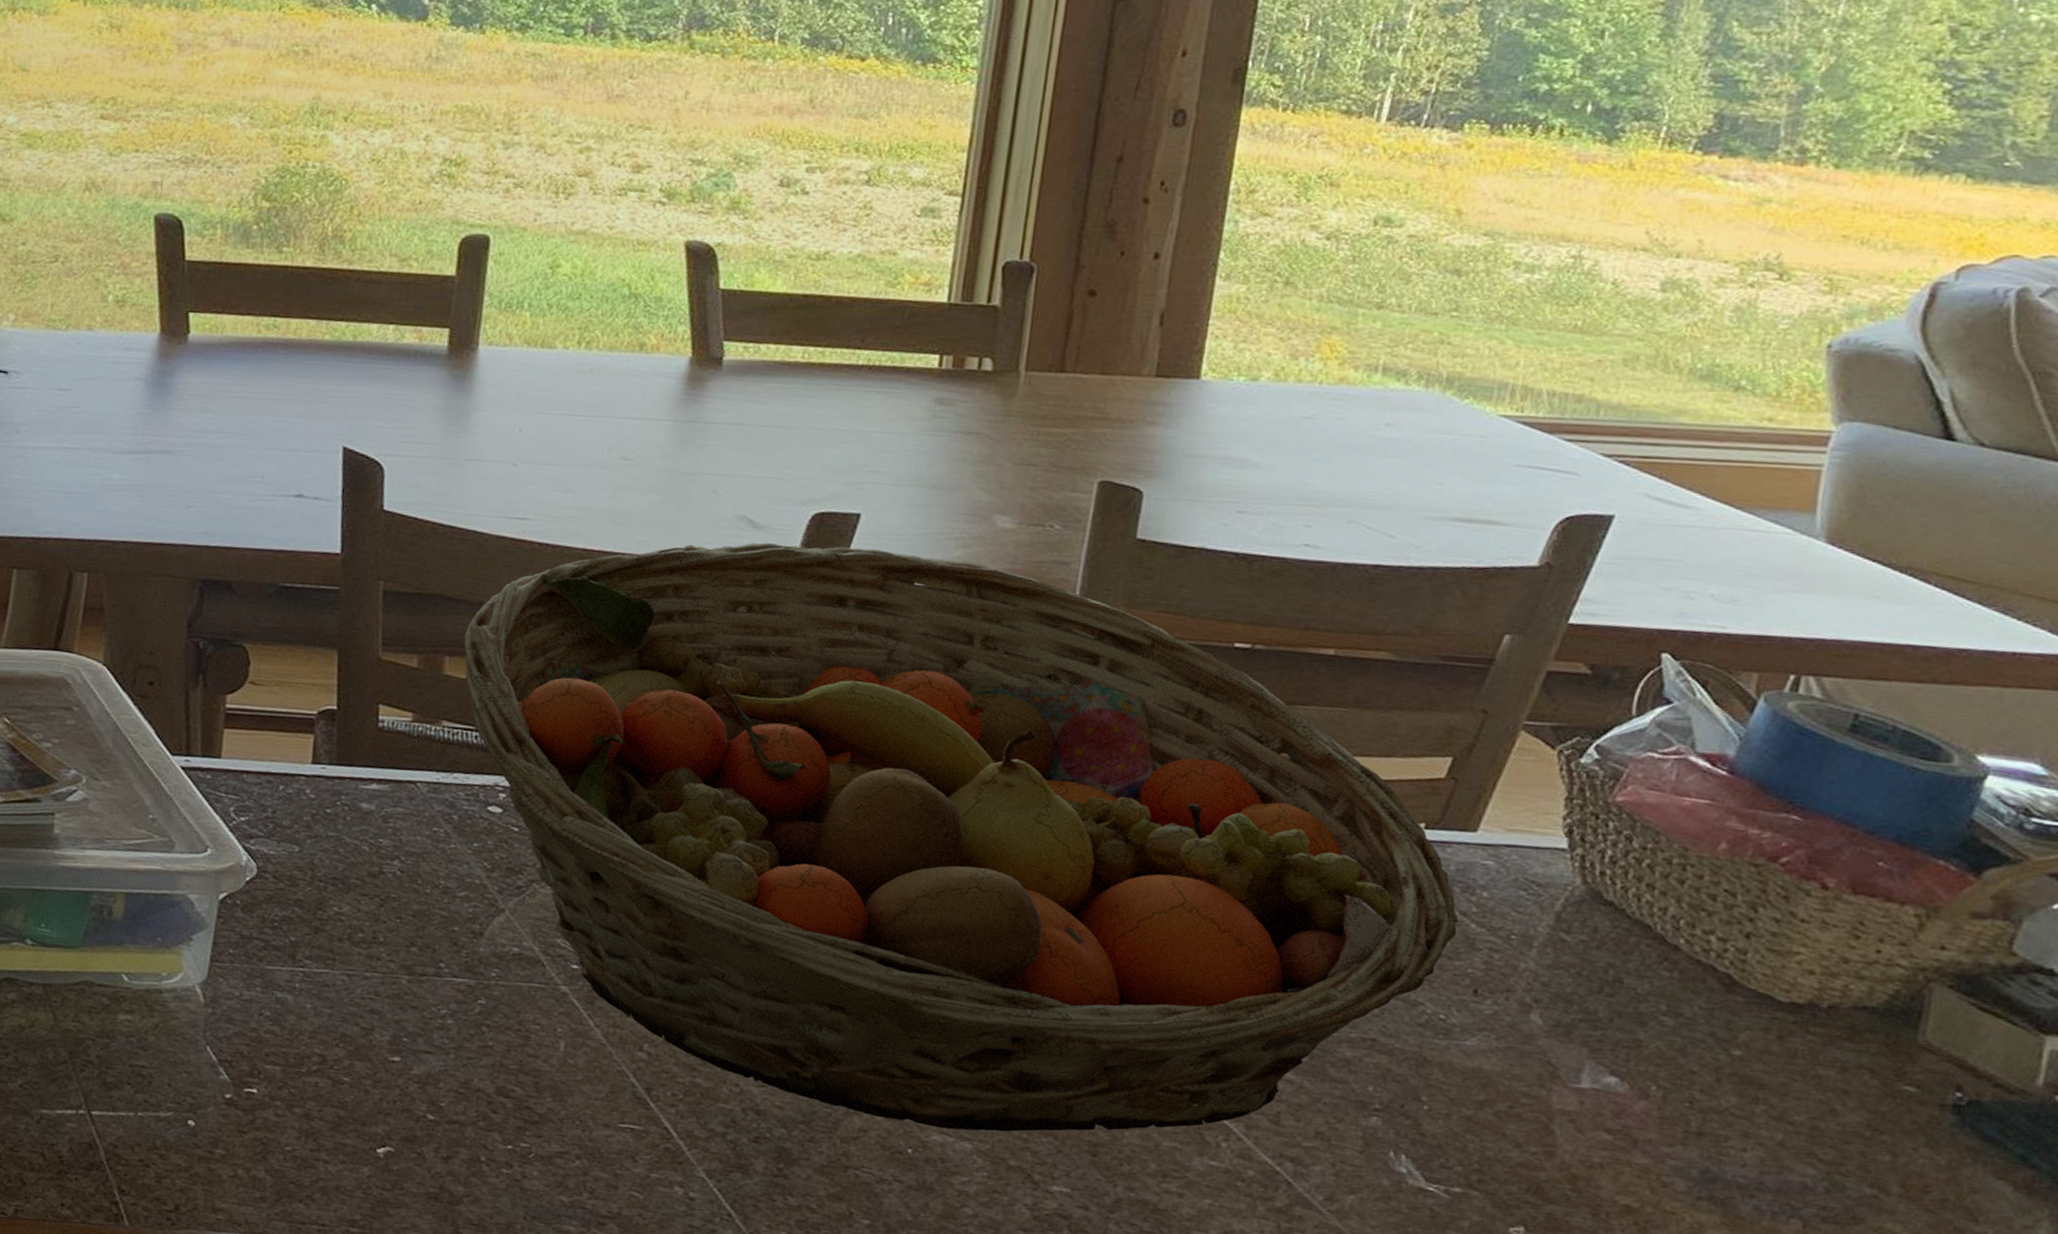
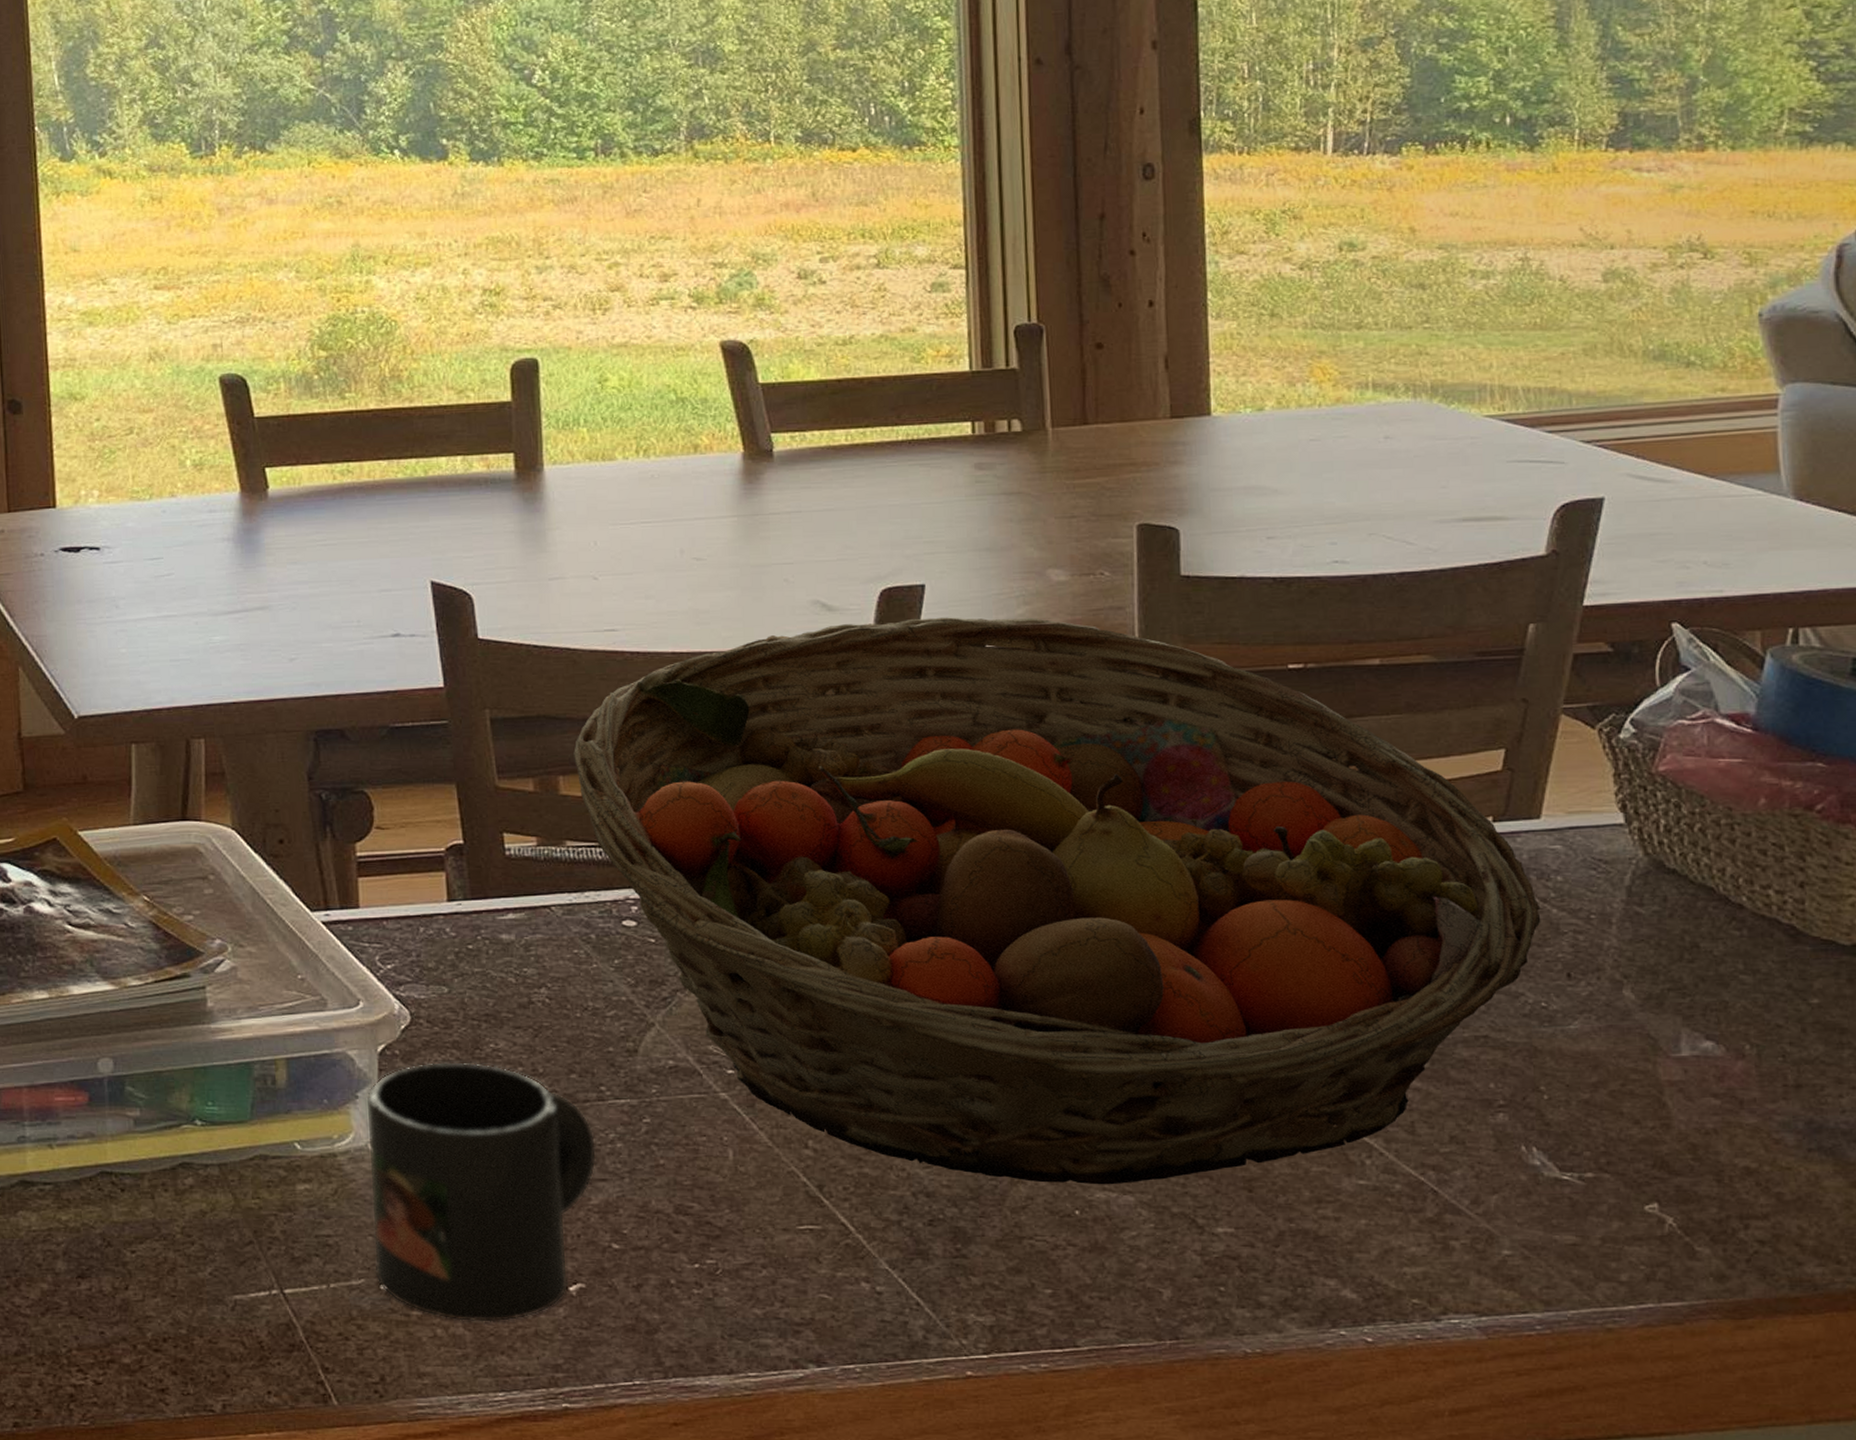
mug: none [184,916,427,1173] -> present [365,1061,597,1322]

